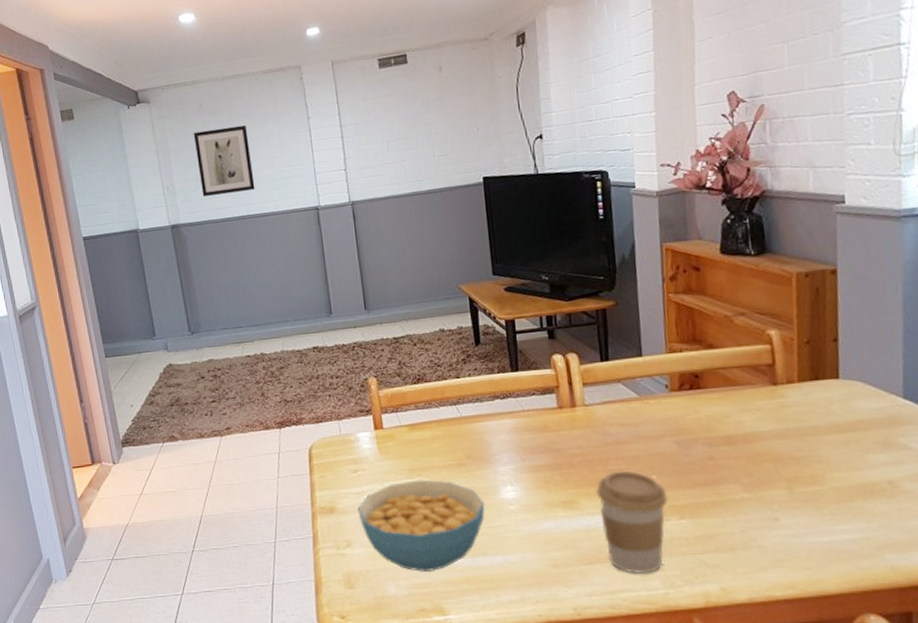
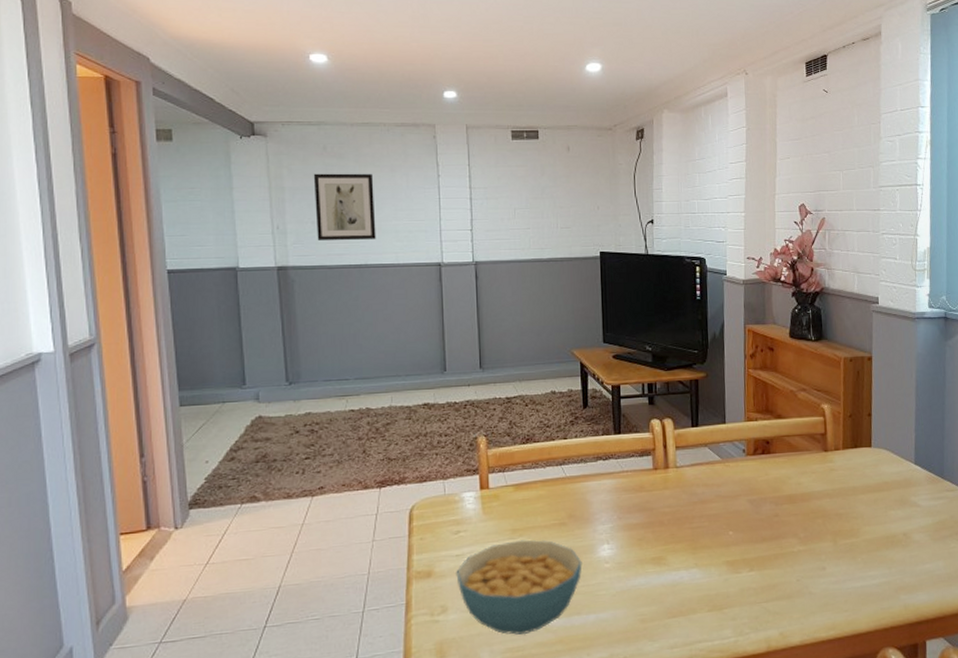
coffee cup: present [595,470,668,575] -> none [681,527,741,625]

